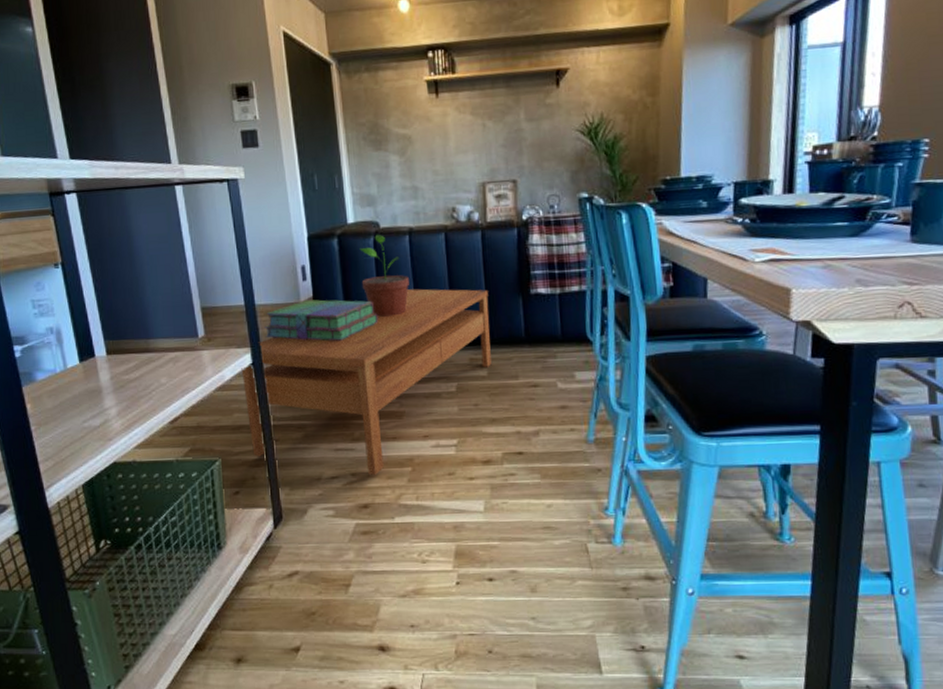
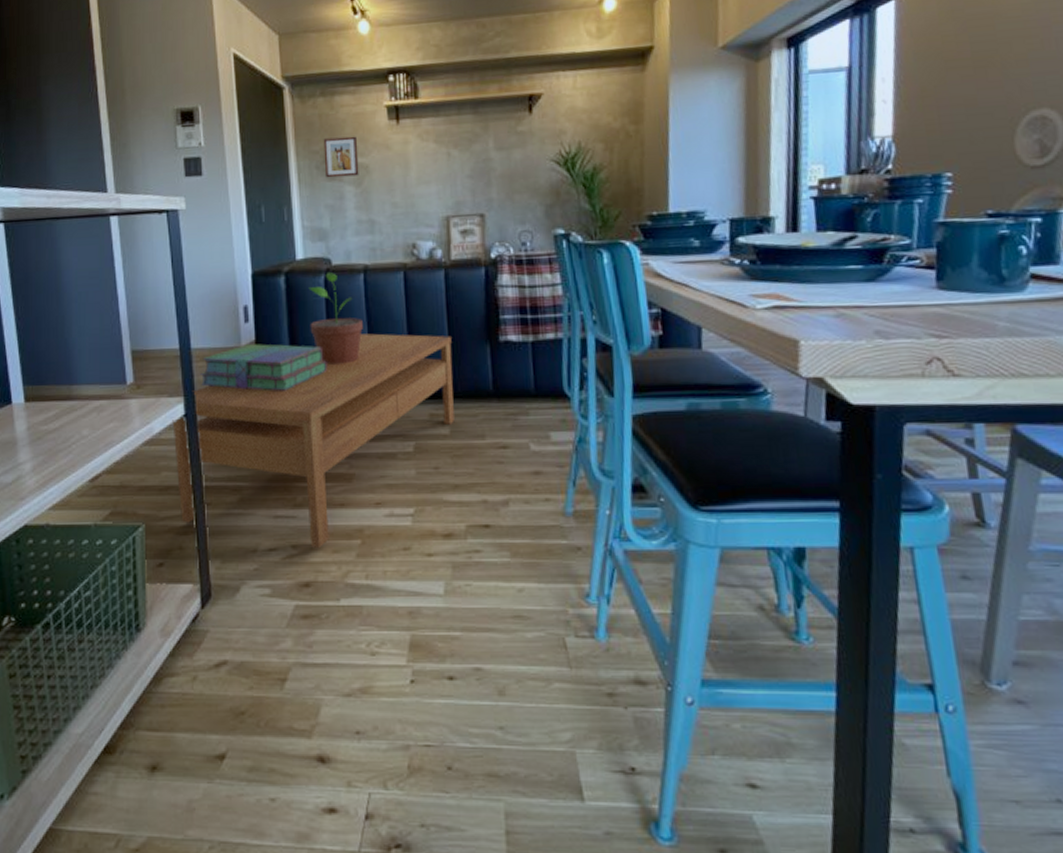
wall art: none [369,109,403,149] -> present [323,136,359,178]

